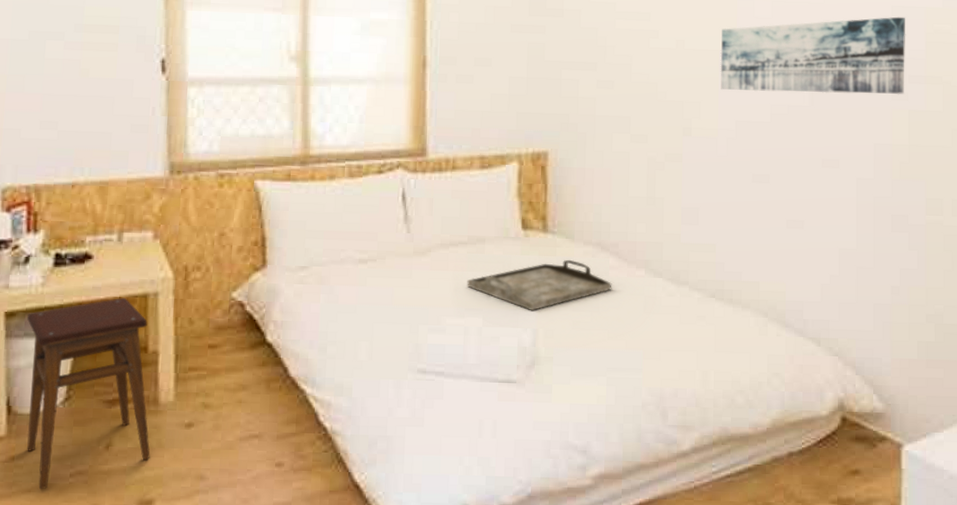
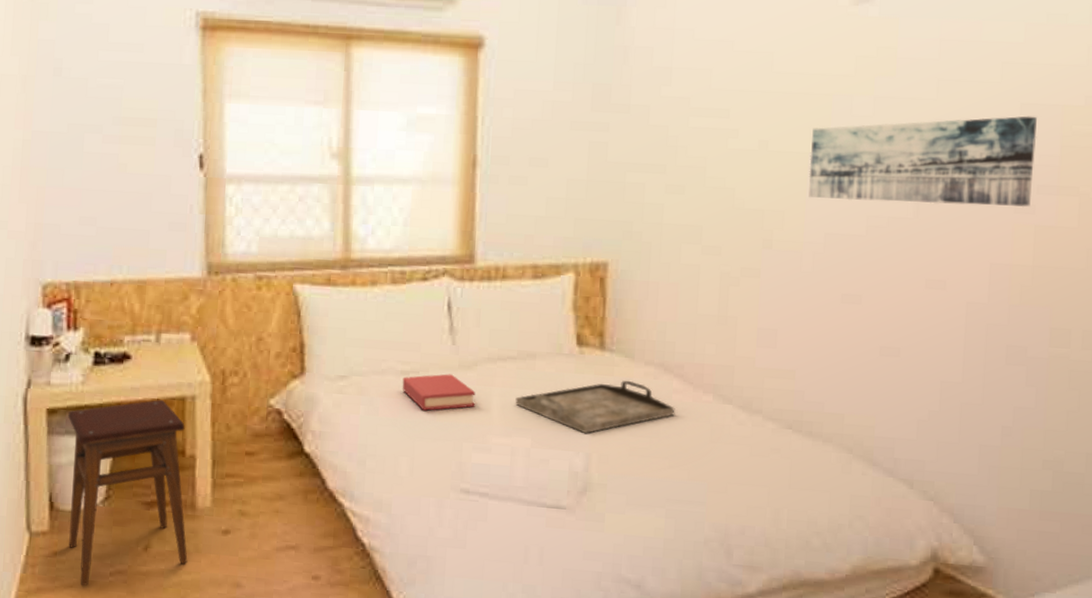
hardback book: none [360,260,430,296] -> present [402,374,476,411]

